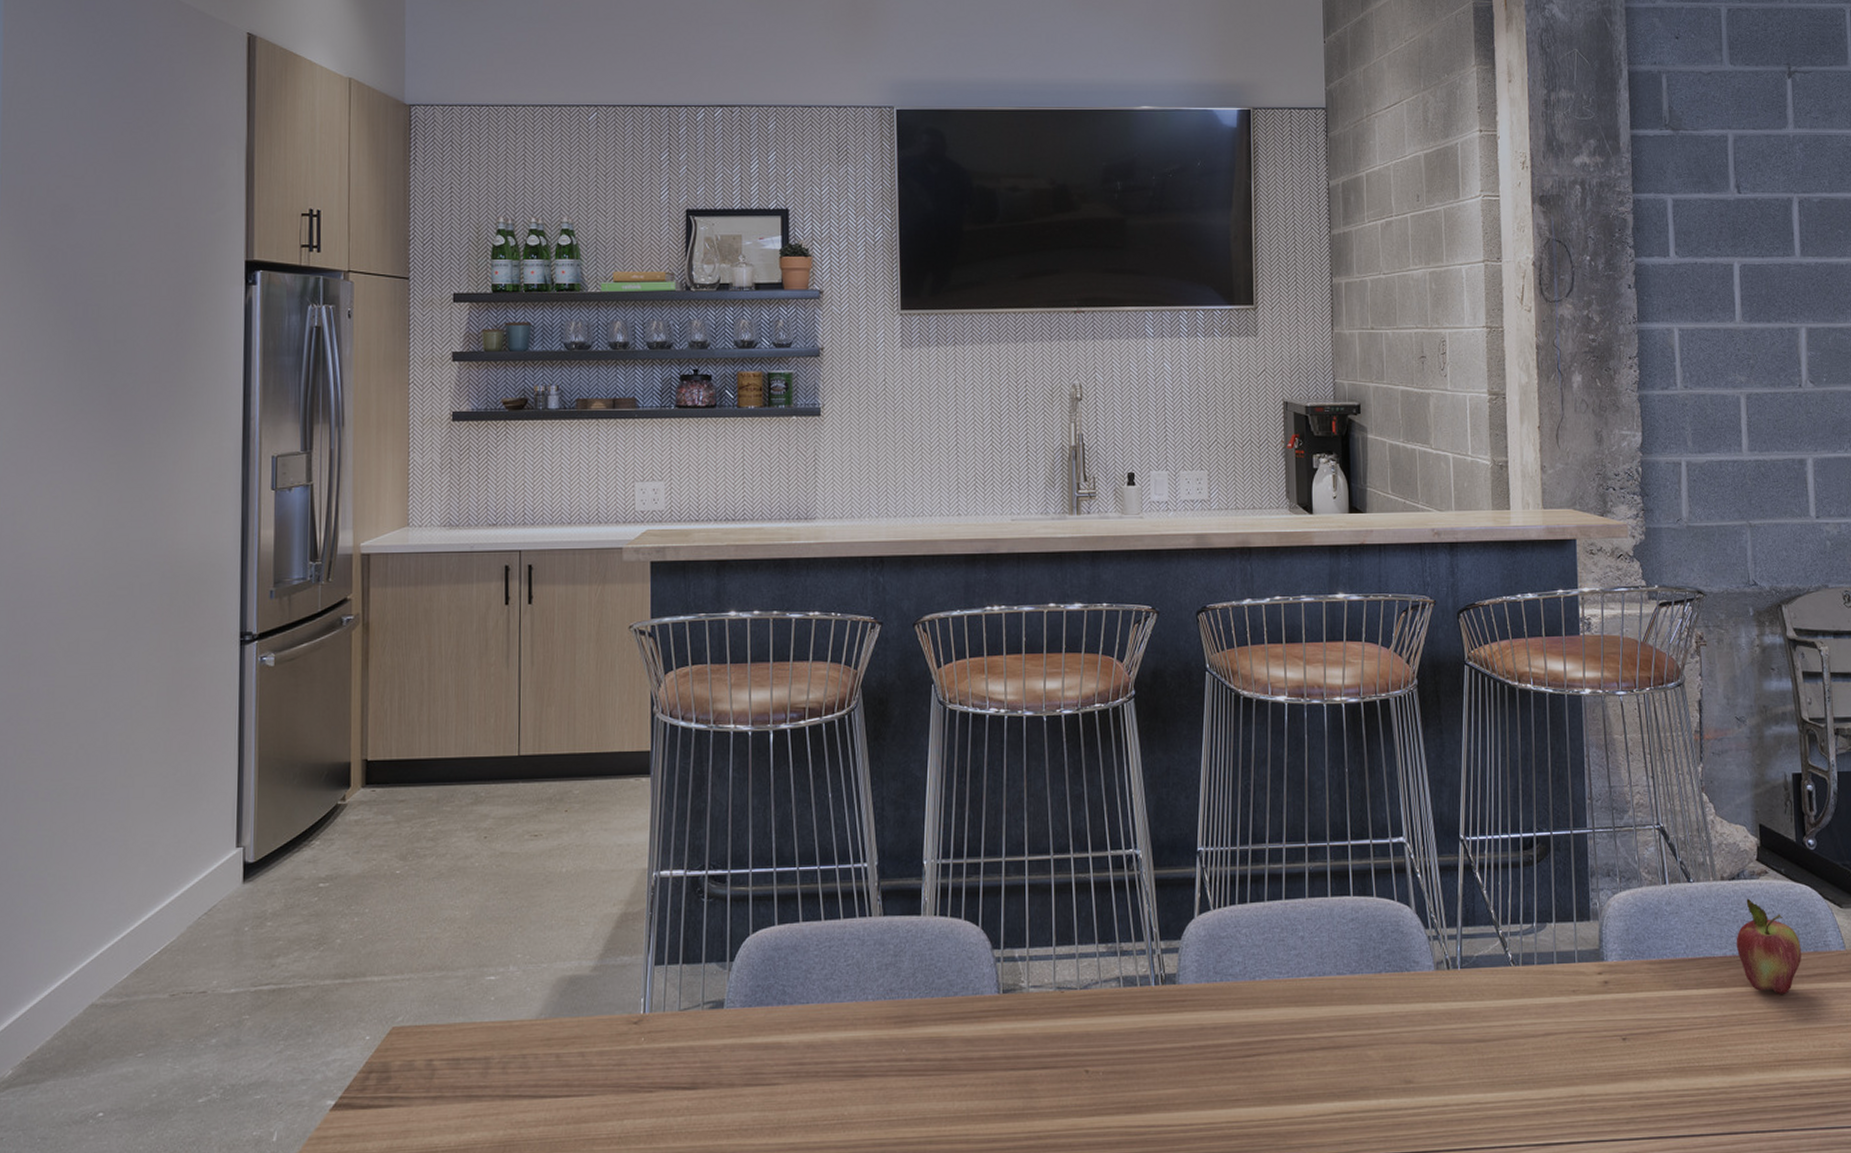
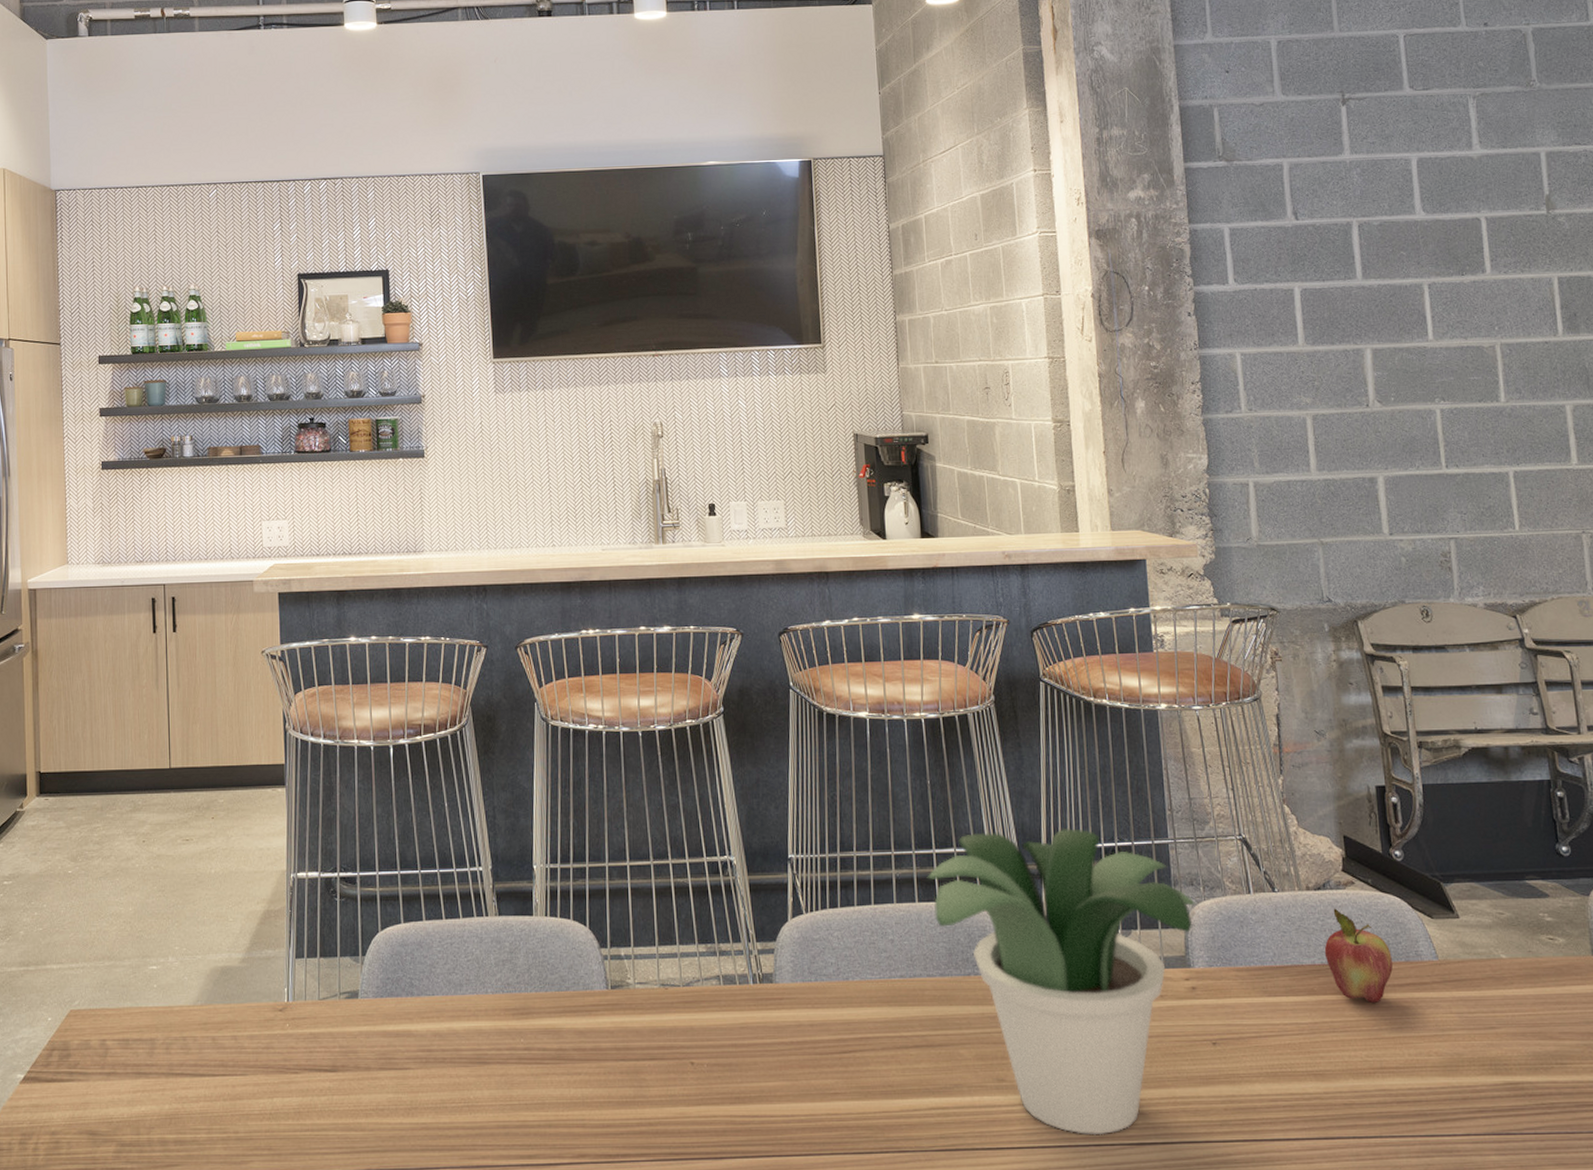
potted plant: none [1341,817,1612,1137] -> present [927,827,1197,1135]

